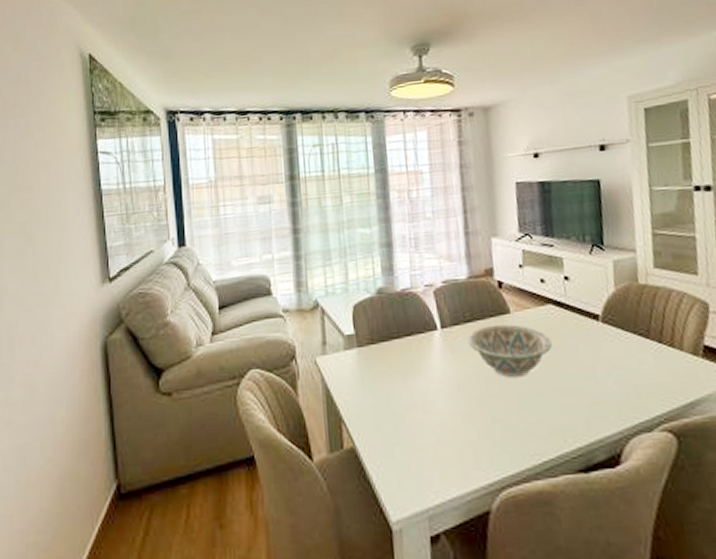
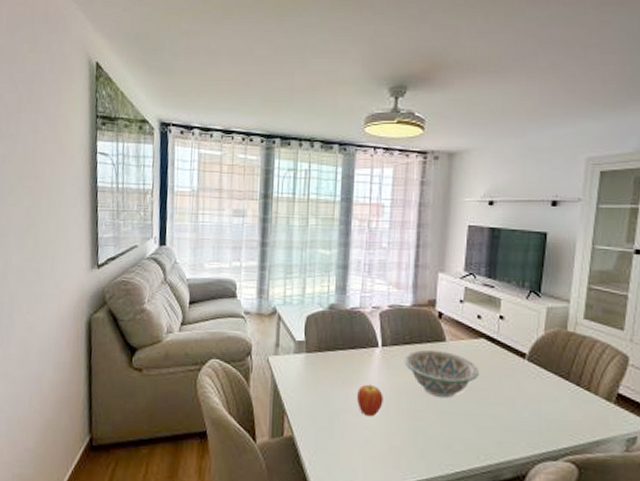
fruit: none [421,373,452,412] -> present [357,384,383,417]

